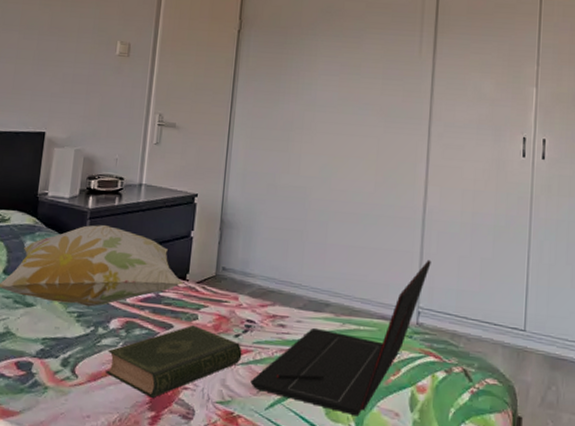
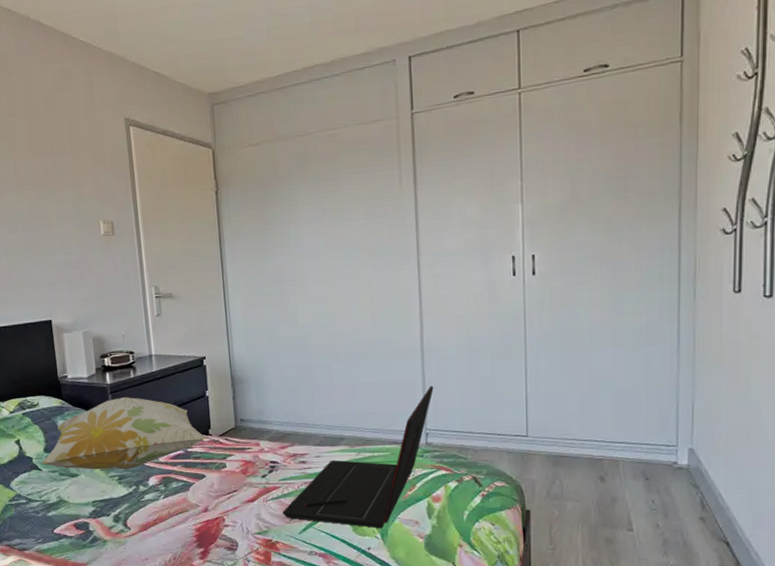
book: present [106,324,242,398] -> none [152,472,271,537]

